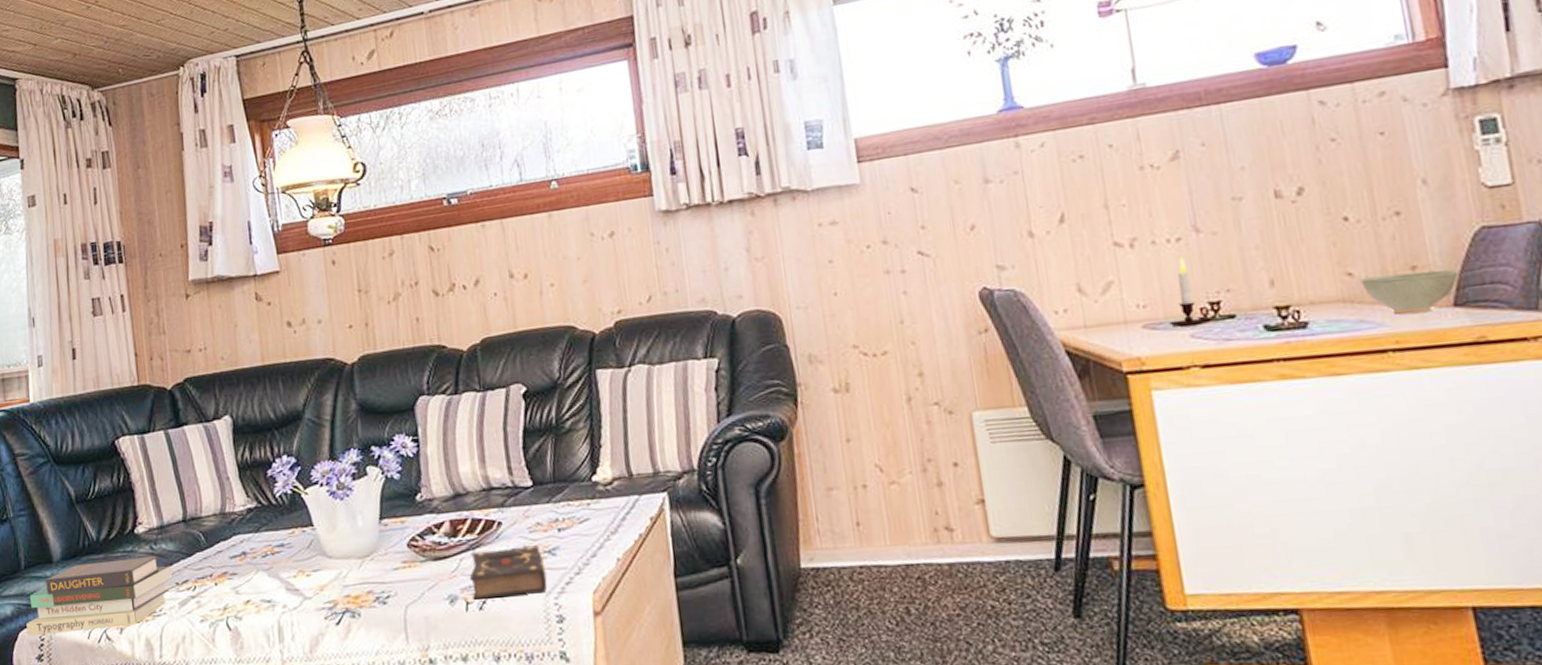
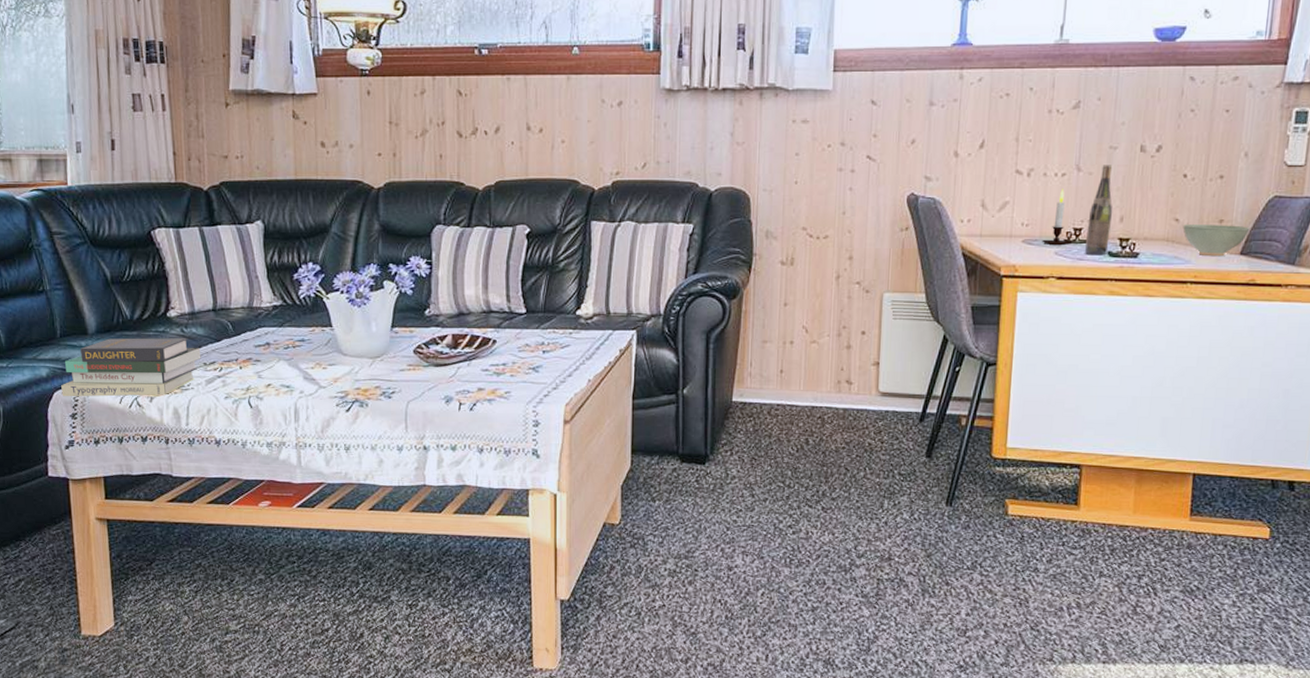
book: present [469,545,547,601] -> none [464,362,529,403]
wine bottle: none [1224,219,1263,333] -> present [1084,165,1113,256]

